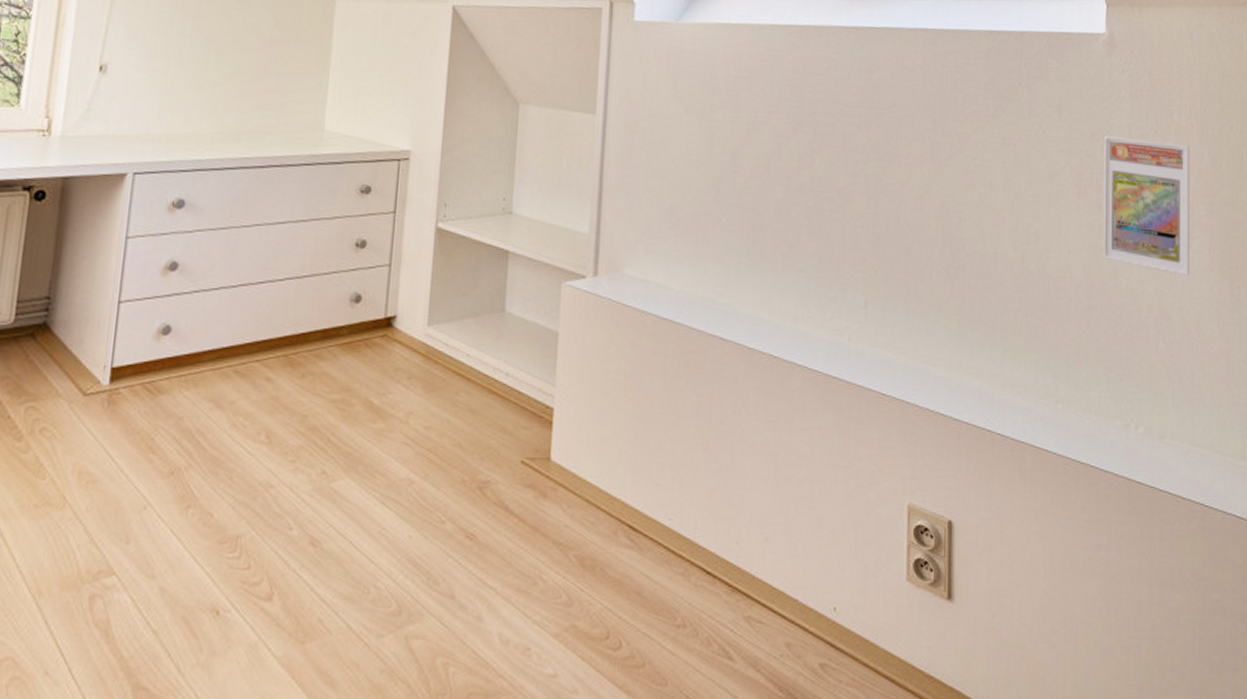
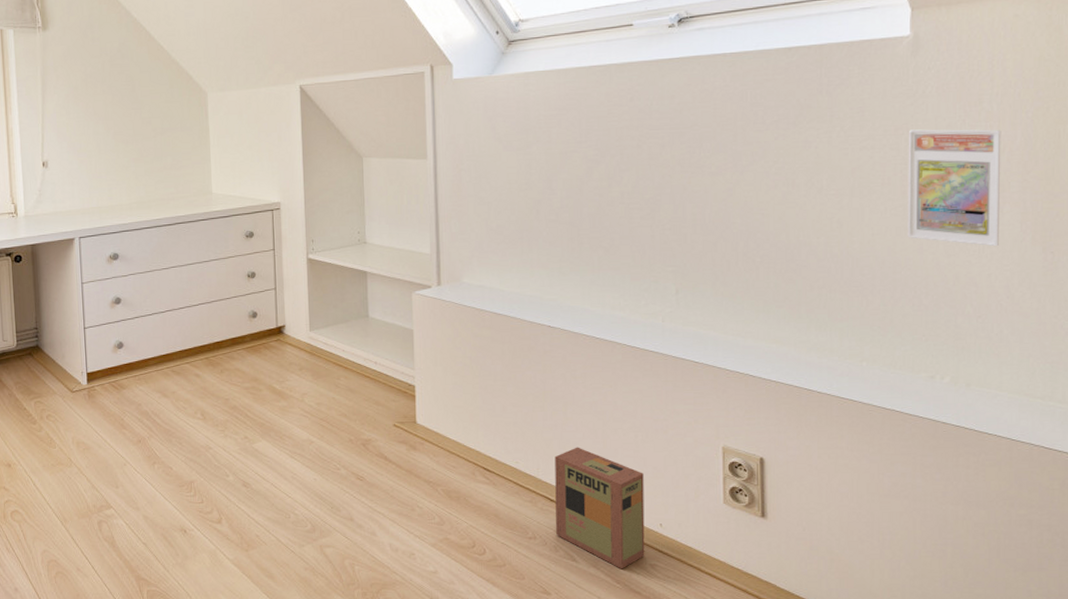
box: none [711,500,818,671] -> present [555,447,645,570]

